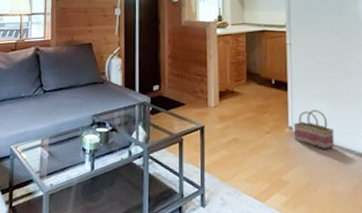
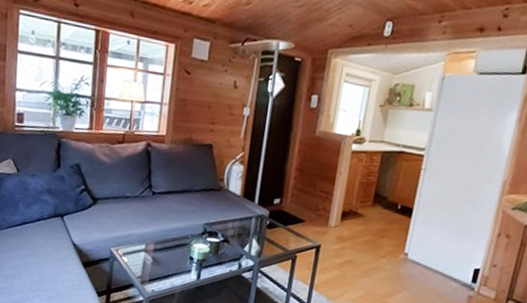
basket: present [293,110,335,149] -> none [406,239,447,278]

